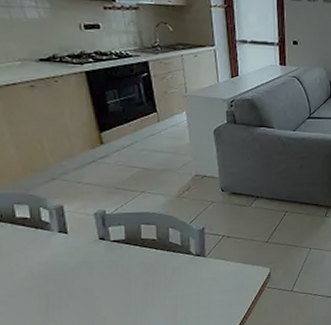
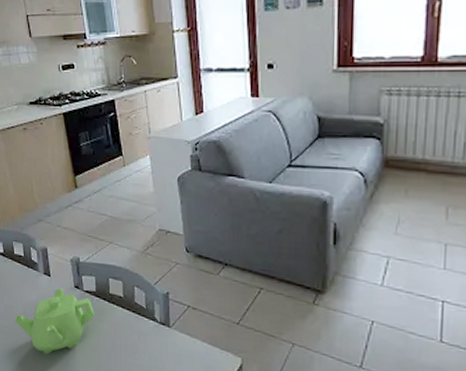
teapot: none [16,243,123,313] -> present [14,288,94,355]

